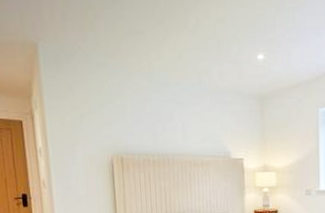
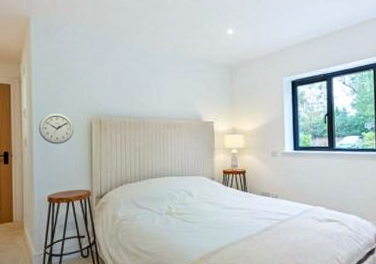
wall clock: none [56,151,95,186] -> present [38,112,75,145]

